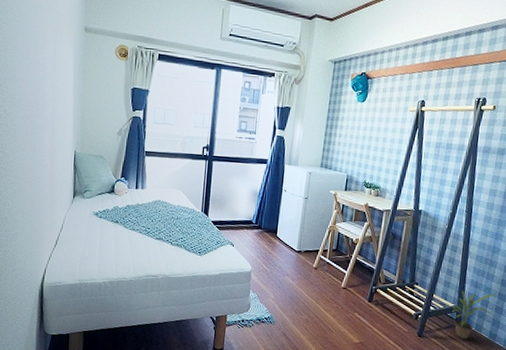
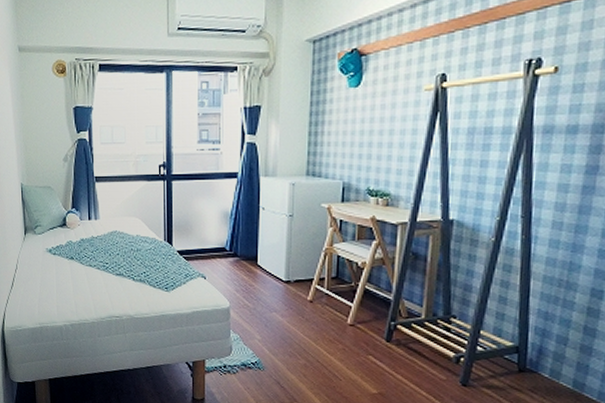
potted plant: present [452,289,495,339] -> none [511,322,577,390]

